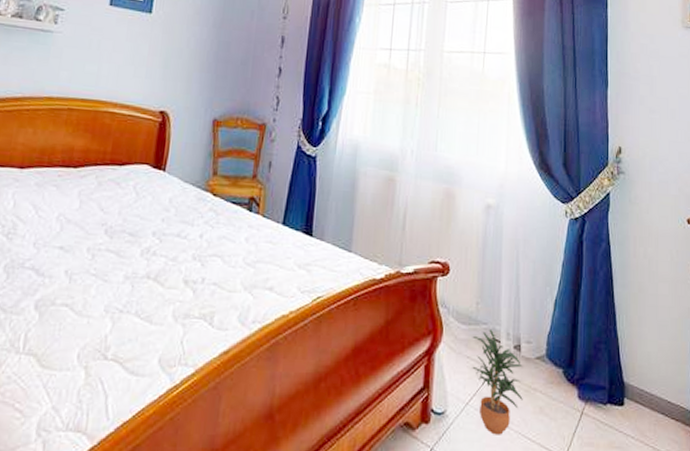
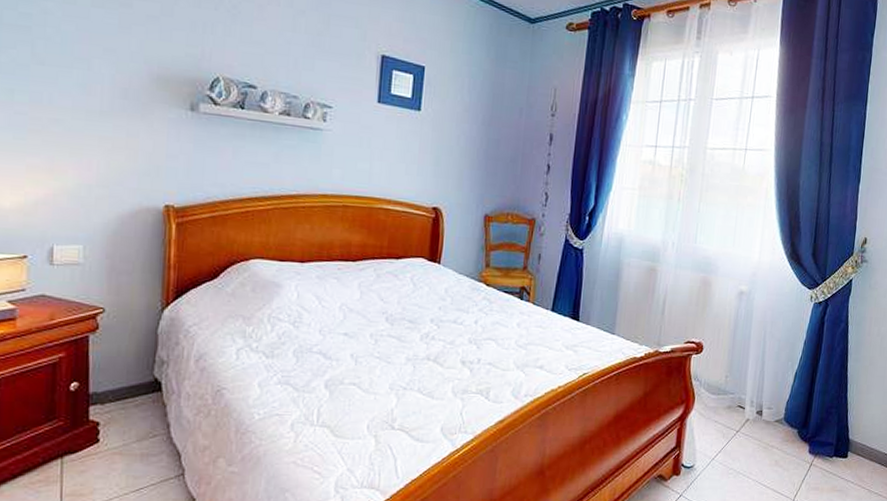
potted plant: present [472,328,523,435] -> none [719,397,763,483]

